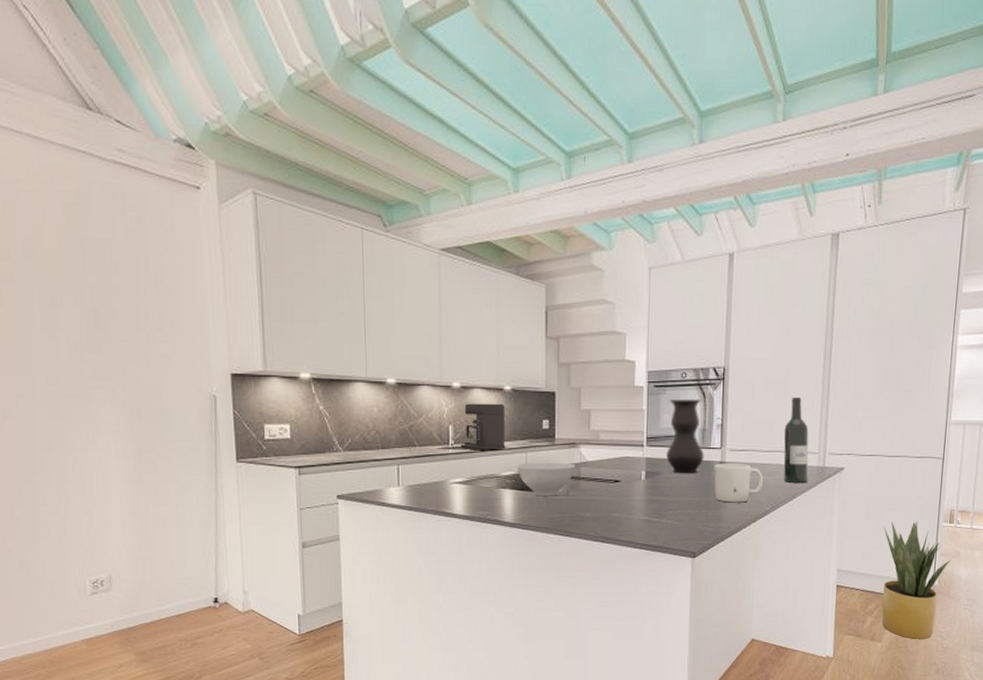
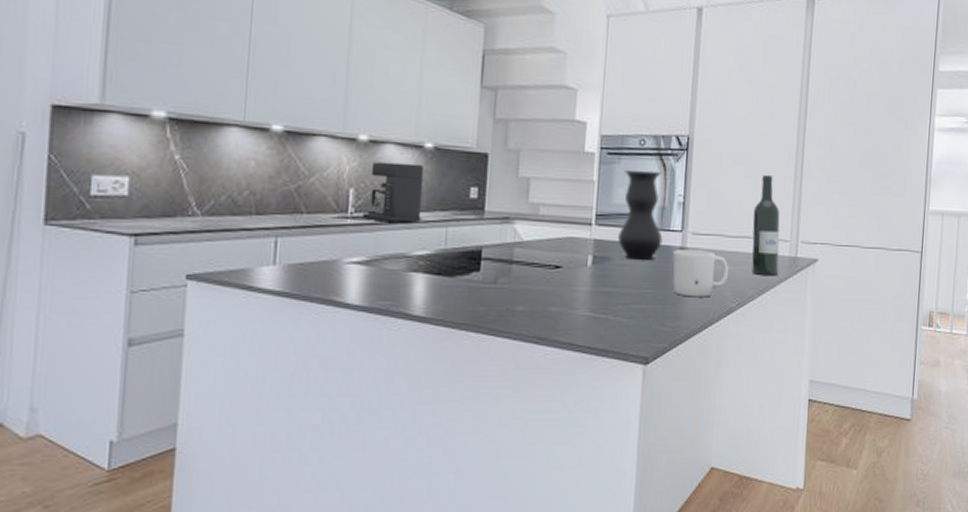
bowl: present [516,462,576,497] -> none [433,239,509,284]
planter: present [881,521,952,639] -> none [857,323,931,465]

